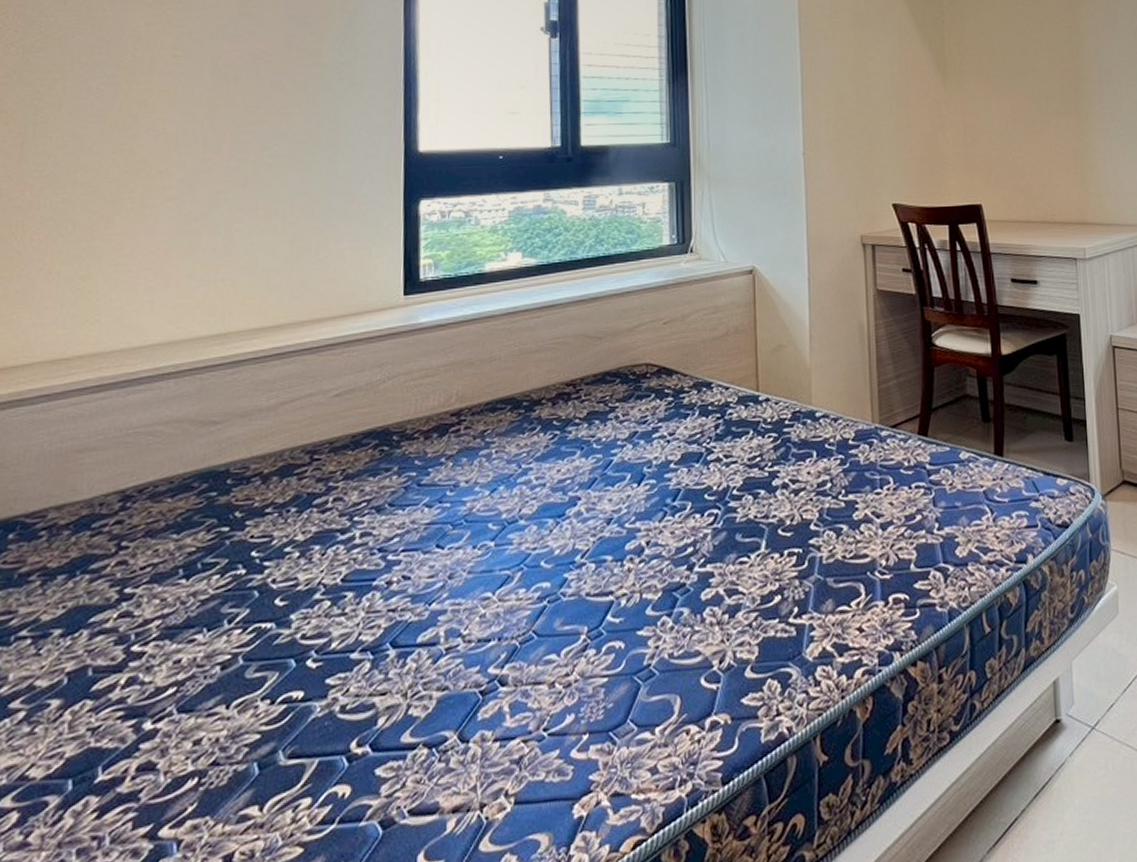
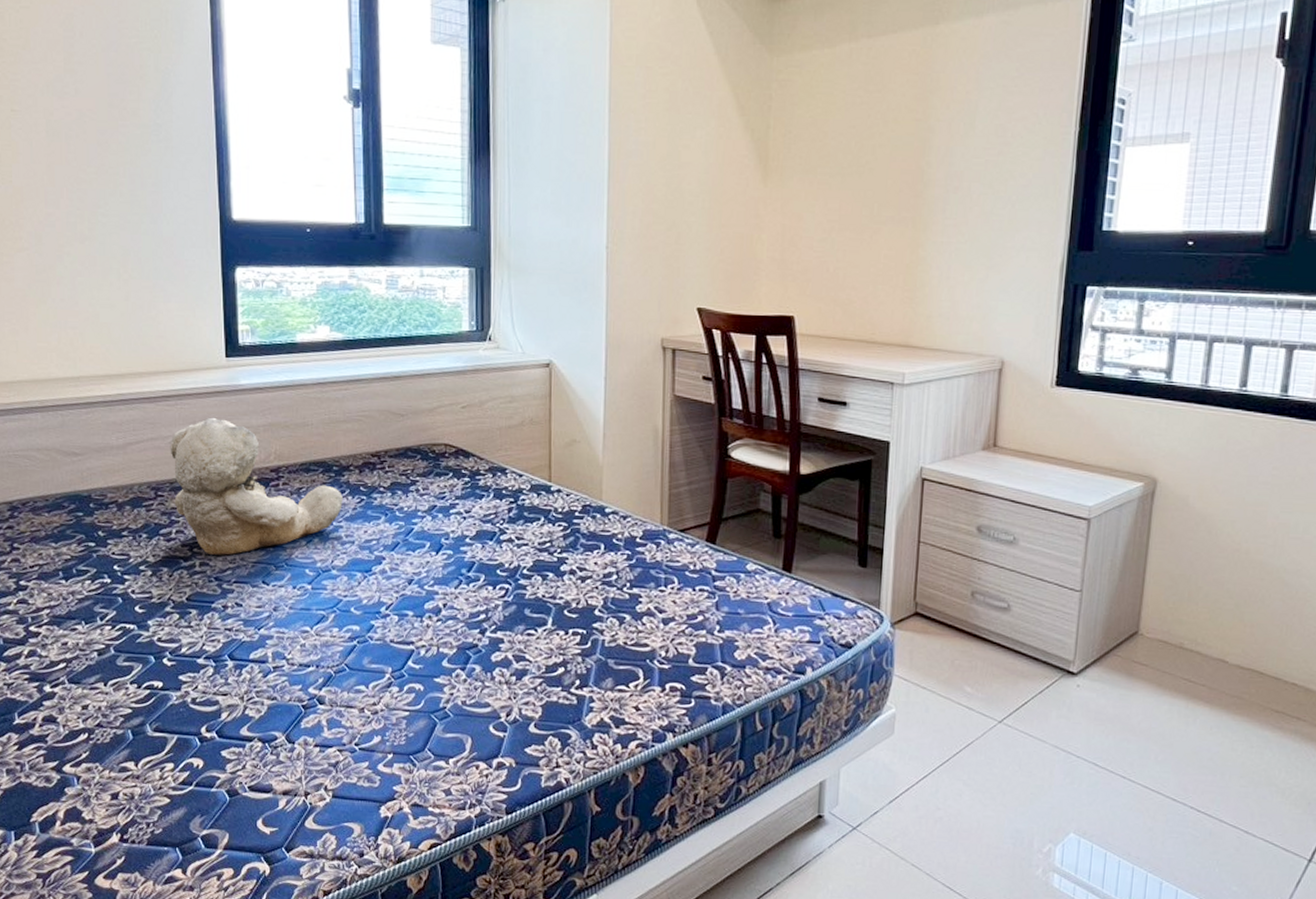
teddy bear: none [332,362,533,522] -> present [170,417,343,555]

